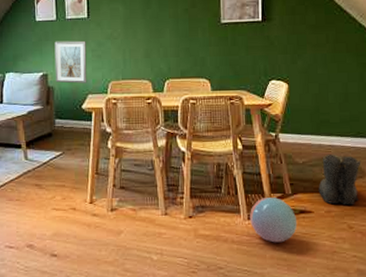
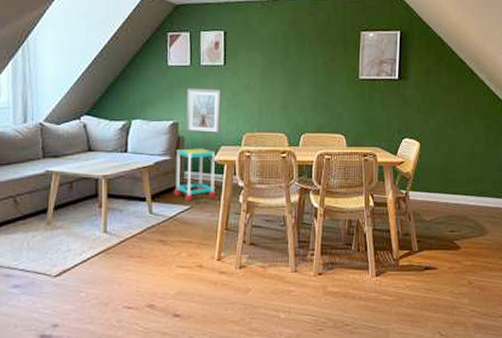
side table: none [47,97,85,148] -> present [174,148,216,202]
ball: present [250,197,298,243] -> none [378,254,422,299]
boots: present [318,153,361,205] -> none [443,212,483,262]

